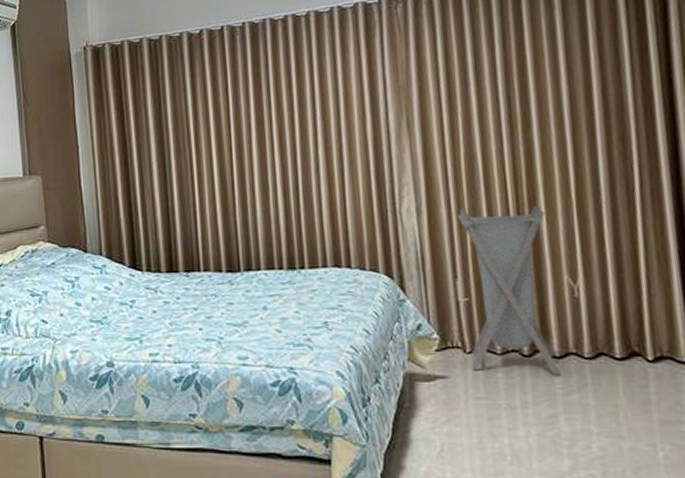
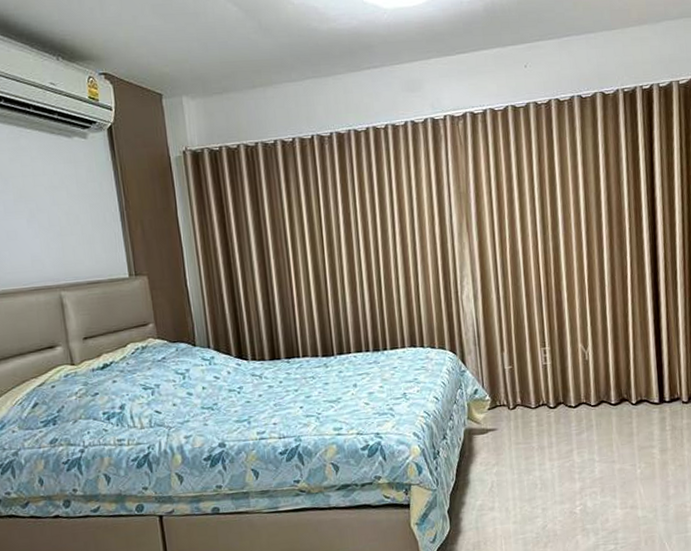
laundry hamper: present [457,205,561,376] -> none [504,290,575,422]

